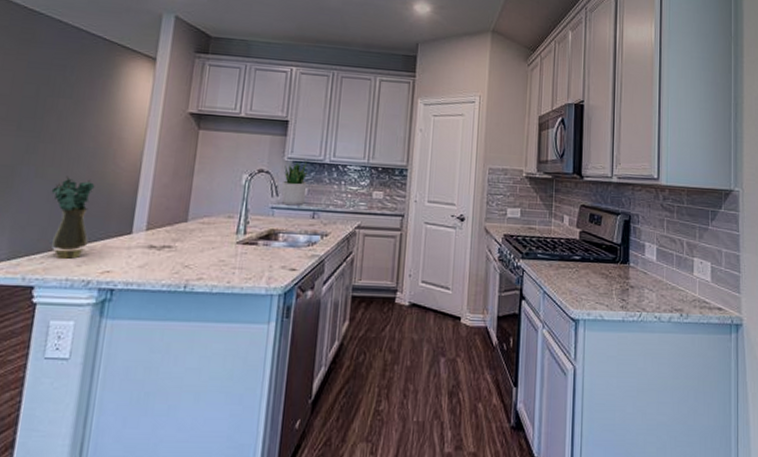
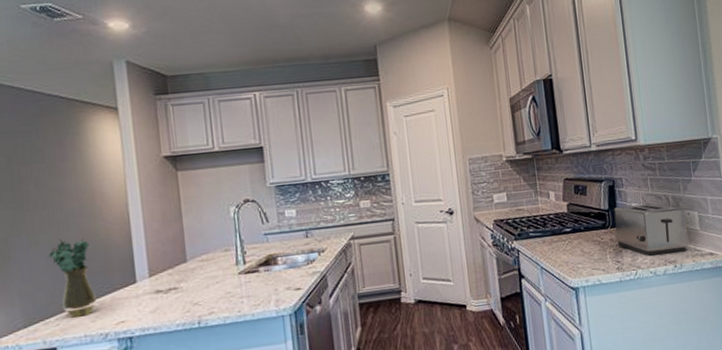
planter: present [281,161,307,206] -> none [269,184,297,230]
toaster: none [624,243,698,301] -> present [614,203,688,256]

